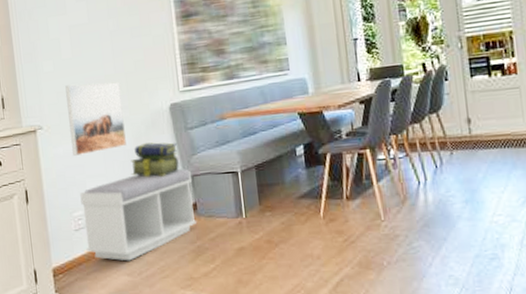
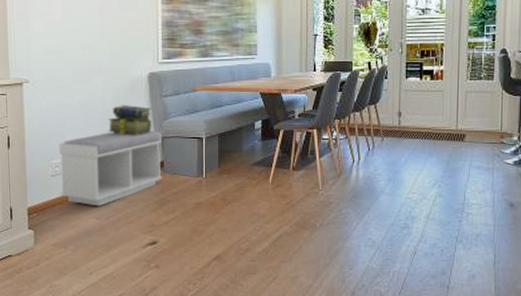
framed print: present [65,81,126,156] -> none [54,45,106,110]

